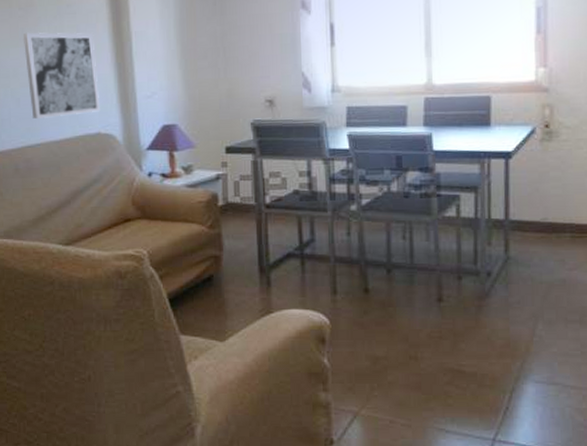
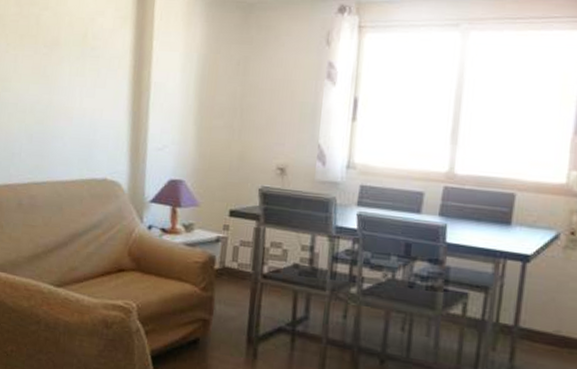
wall art: present [22,32,101,119] -> none [42,70,114,158]

